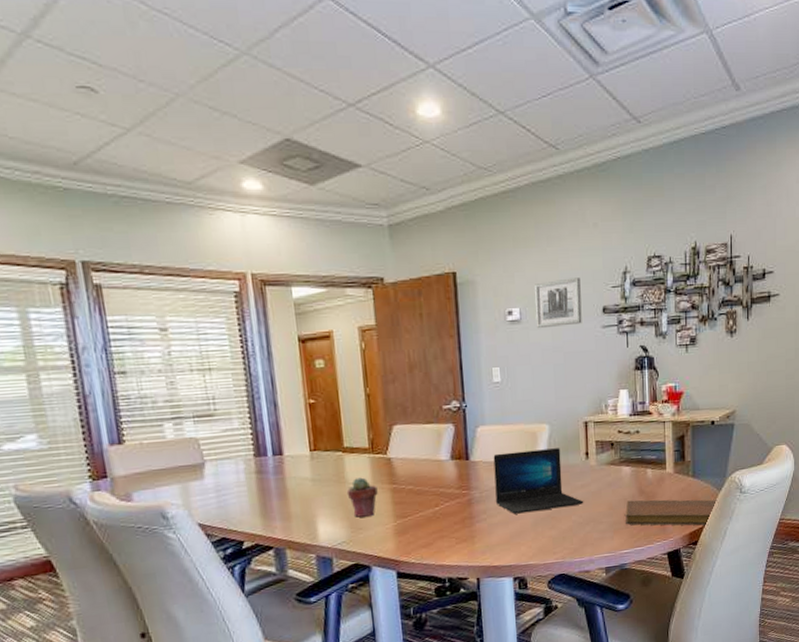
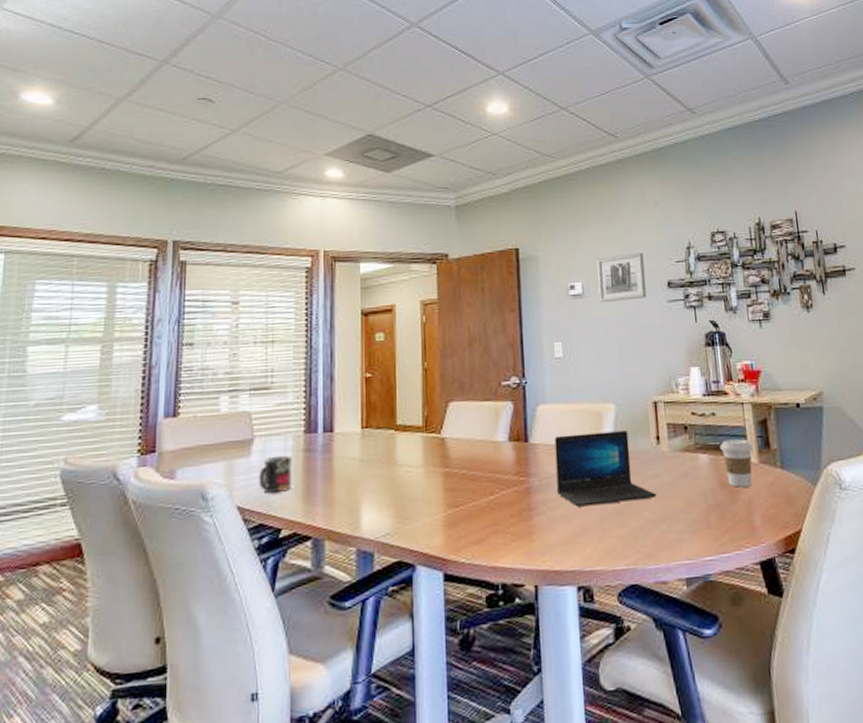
mug: none [214,477,249,511] -> present [258,455,292,493]
potted succulent: present [346,477,378,518] -> none [395,459,429,505]
notebook: present [625,499,719,526] -> none [705,494,816,529]
coffee cup: none [641,453,671,494] -> present [719,439,754,488]

